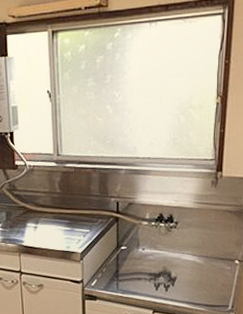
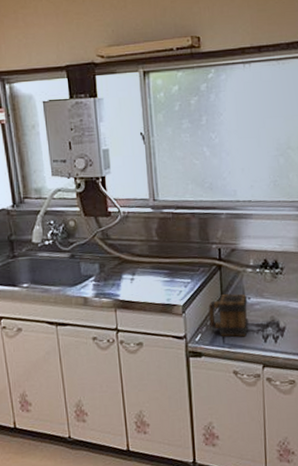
mug: none [105,244,142,284] -> present [208,293,249,337]

